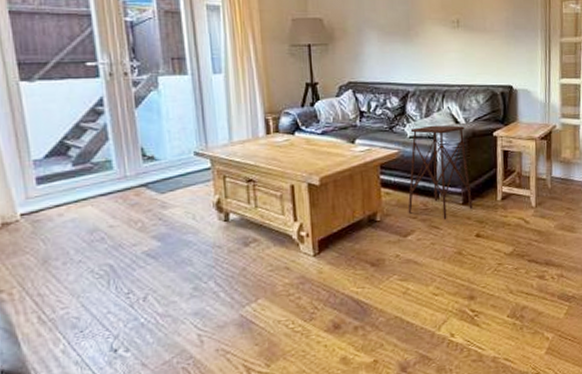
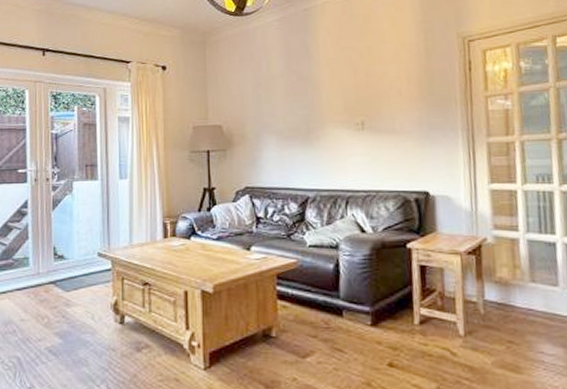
side table: present [408,125,473,221] -> none [307,233,384,343]

